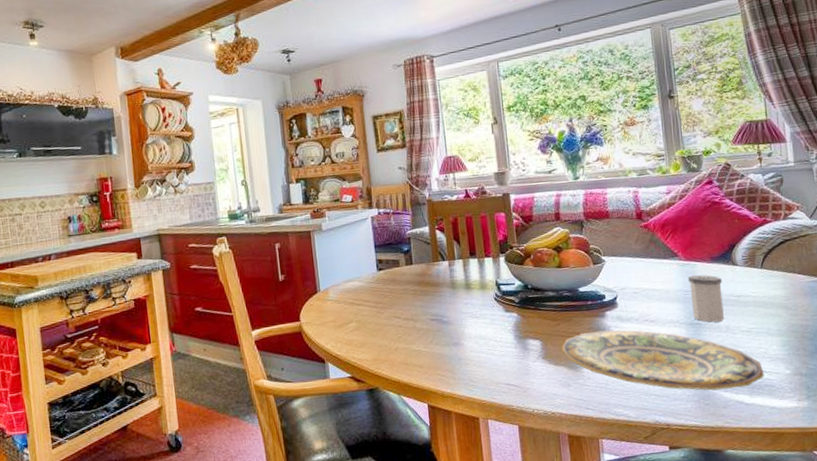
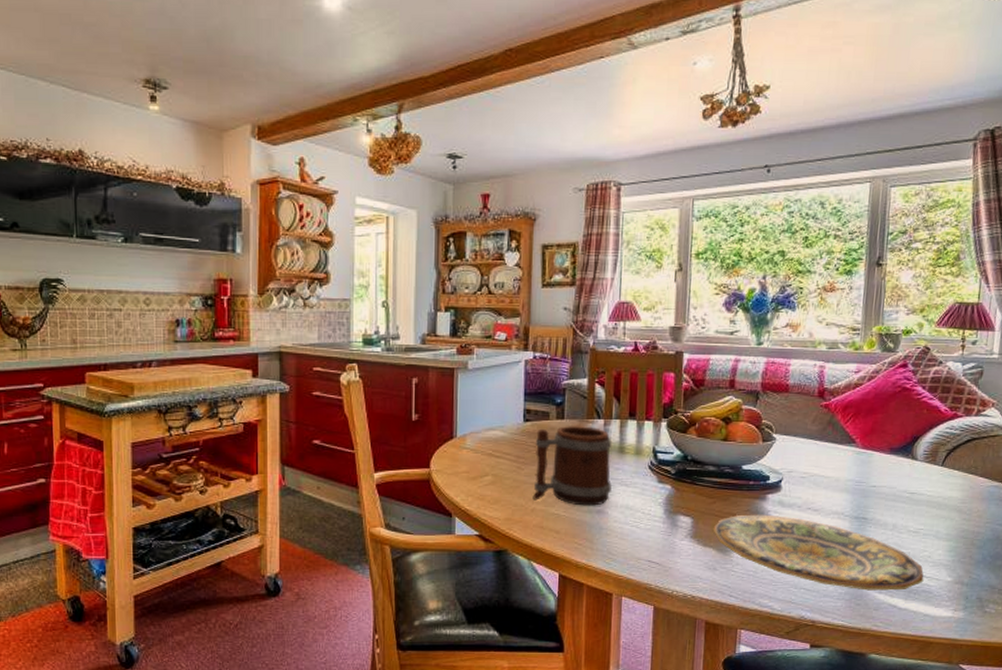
mug: none [390,268,464,341] -> present [532,425,612,506]
salt shaker: present [688,274,724,323] -> none [860,465,898,518]

